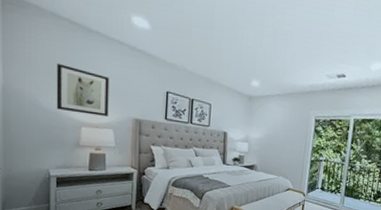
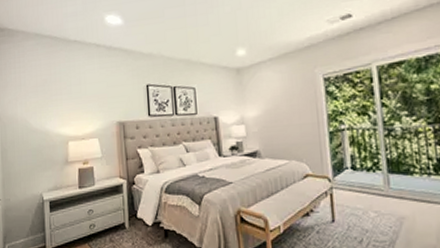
wall art: present [56,62,110,116] -> none [42,80,92,128]

